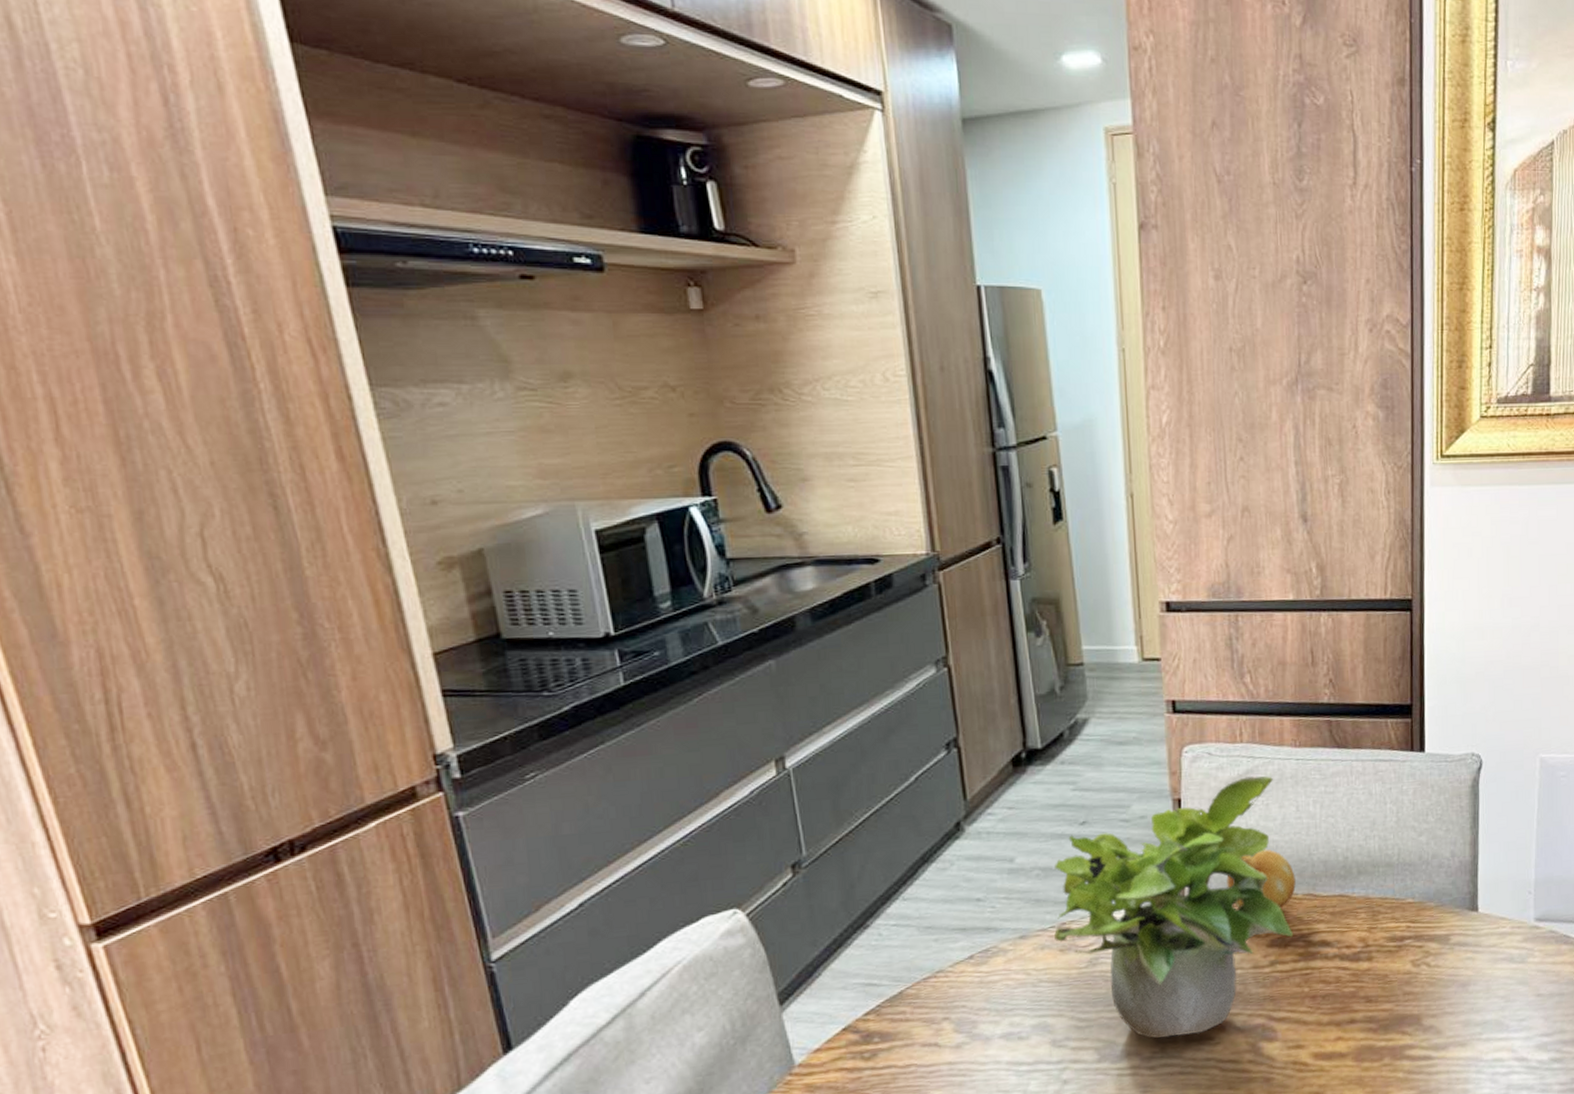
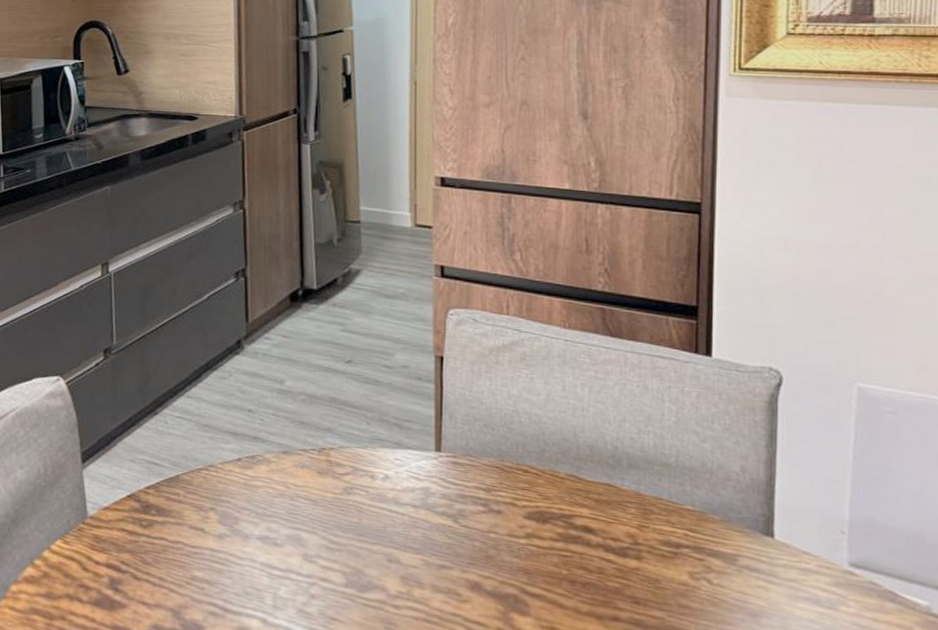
potted plant: present [1054,775,1294,1039] -> none [314,348,554,587]
fruit: present [1227,849,1296,909] -> none [485,421,558,483]

